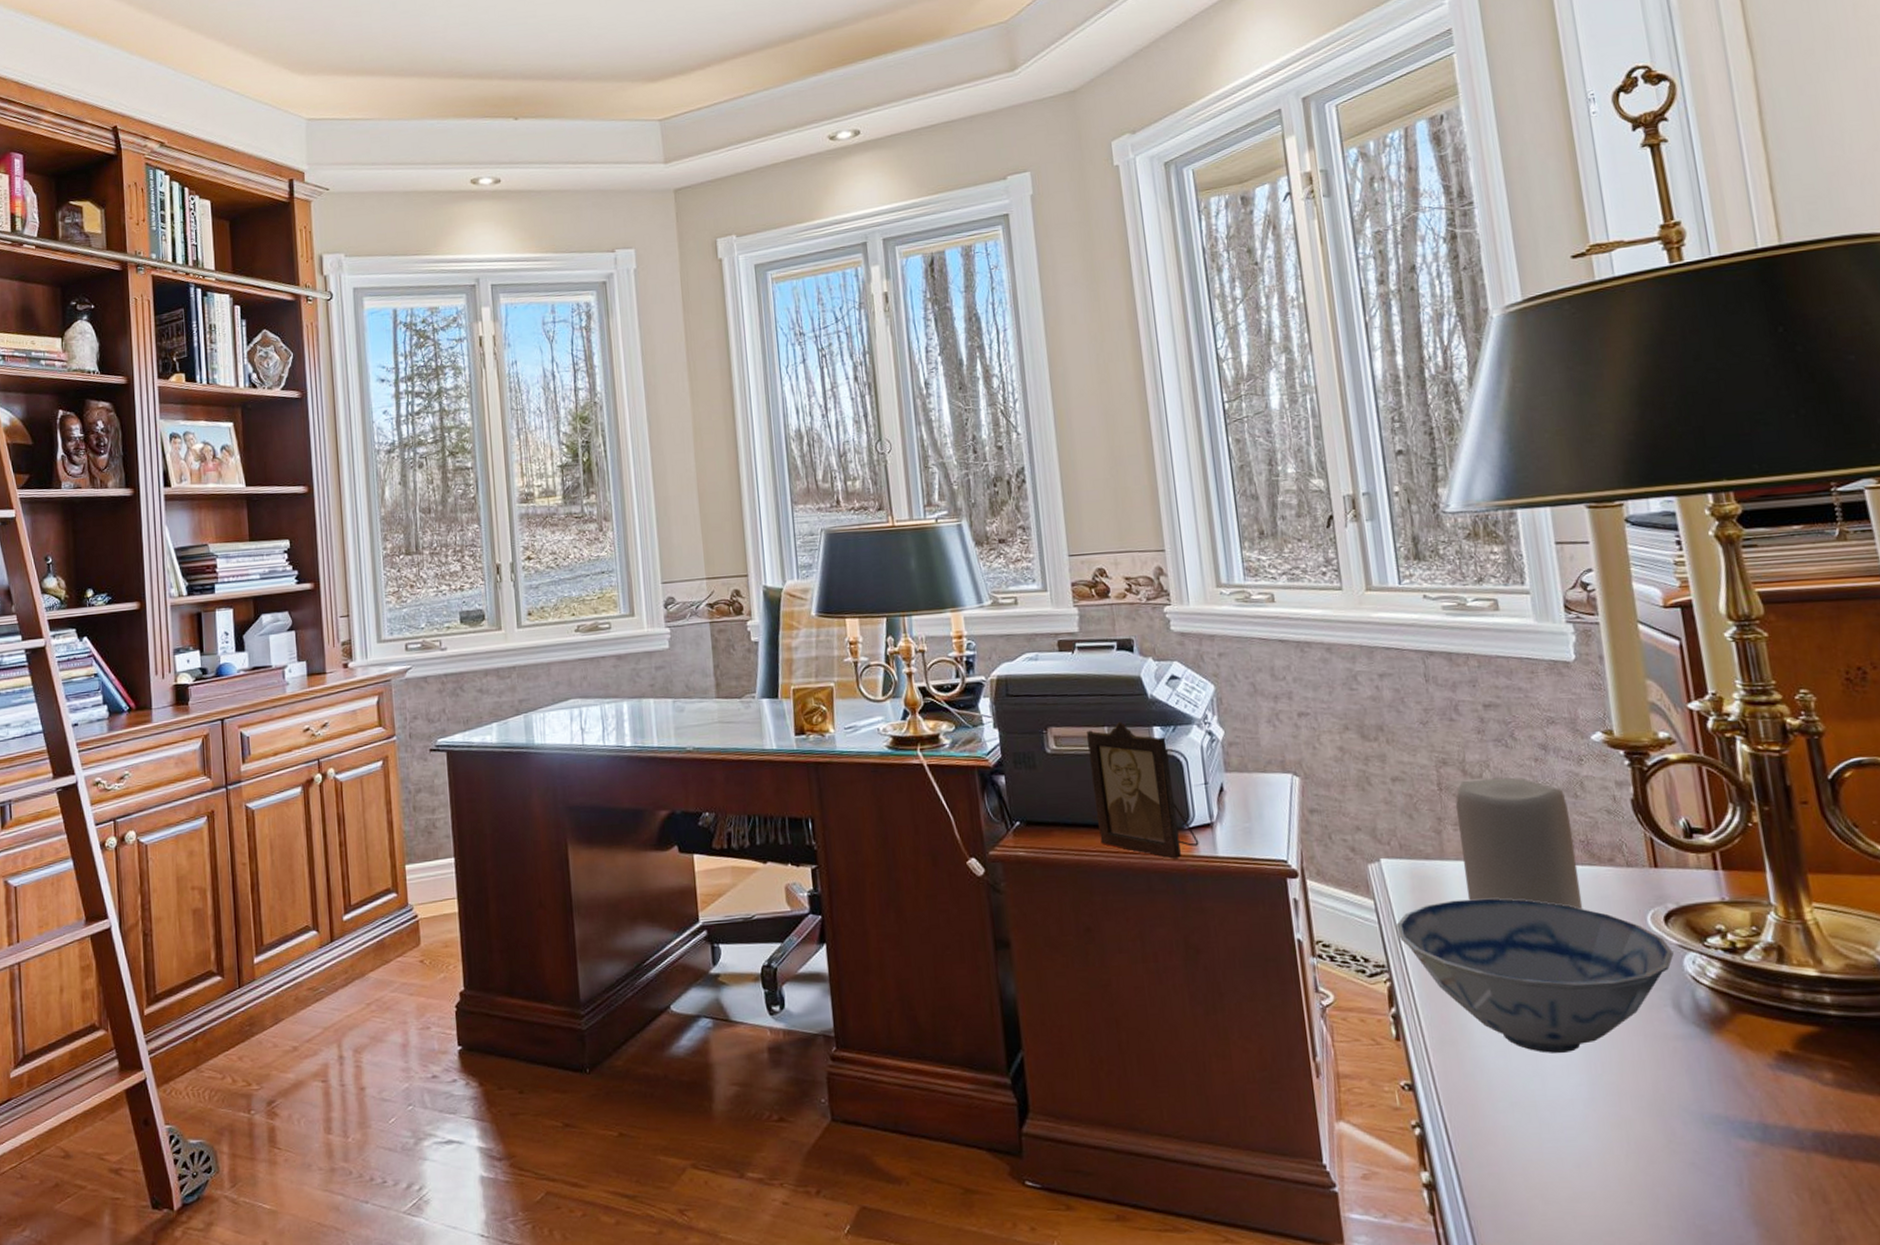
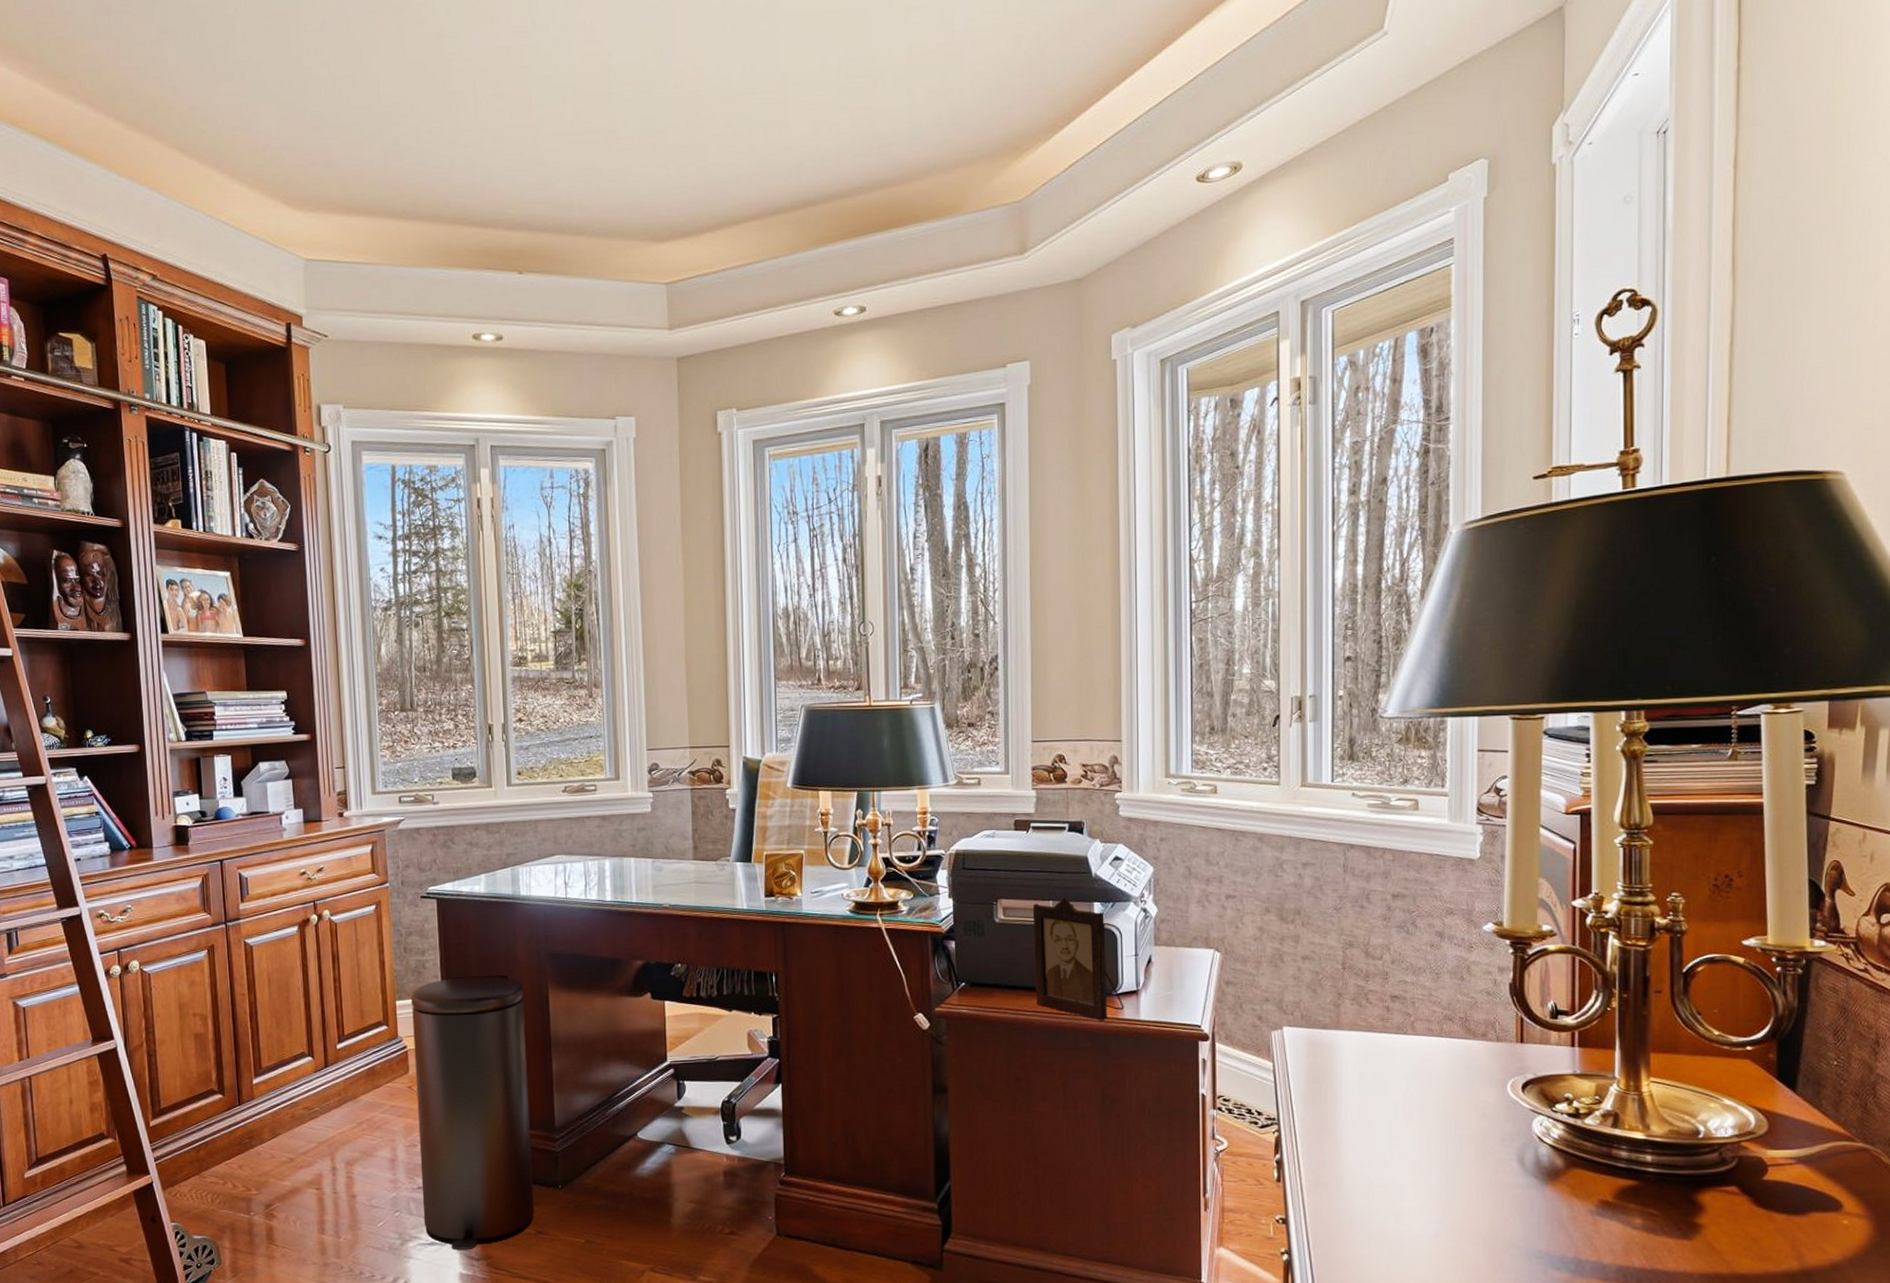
pedal bin: none [420,832,561,1150] -> present [410,975,535,1251]
ceramic bowl: present [1397,898,1674,1053] -> none [1290,1064,1525,1196]
candle: present [1455,777,1583,909] -> none [1355,960,1454,1076]

